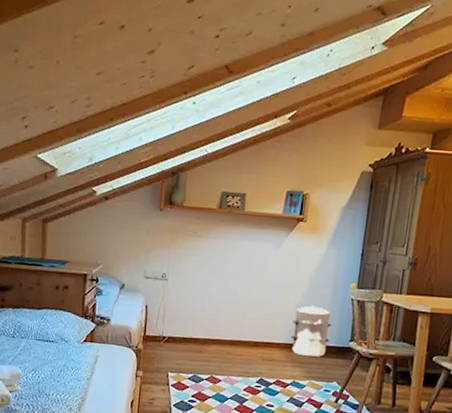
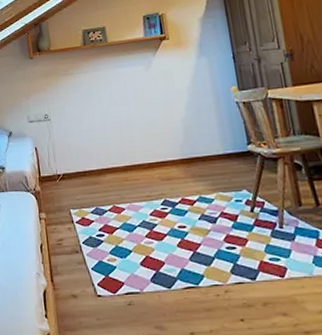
waste bin: present [291,304,332,357] -> none [182,115,226,169]

